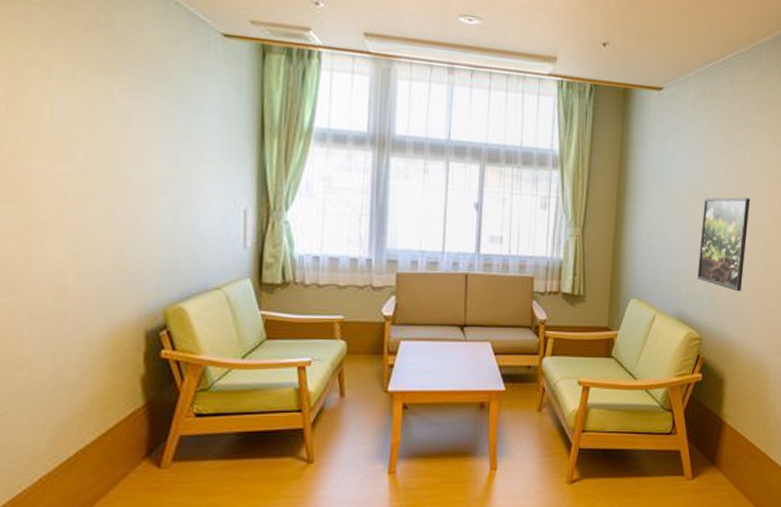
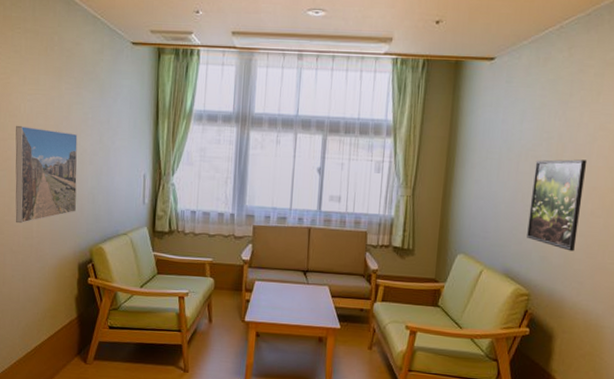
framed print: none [35,136,141,279] -> present [15,125,78,224]

